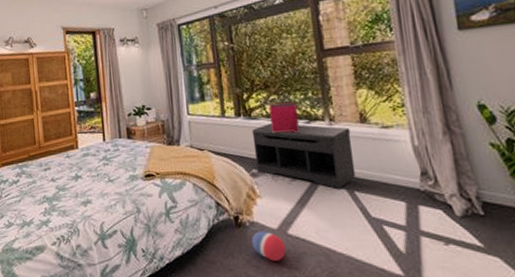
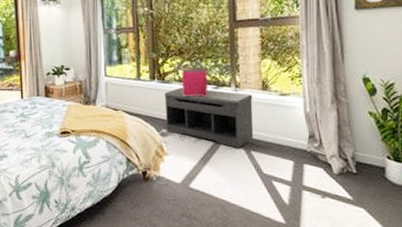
ball: present [251,231,286,261] -> none [156,185,187,211]

